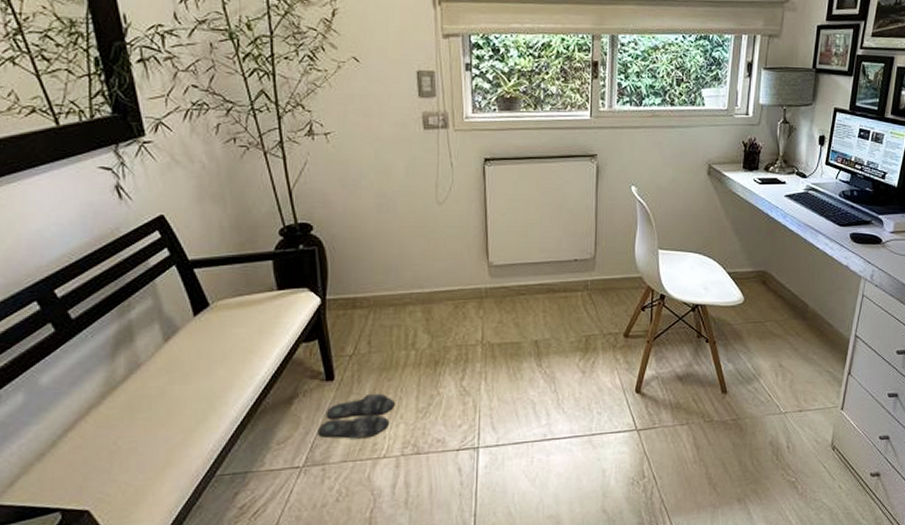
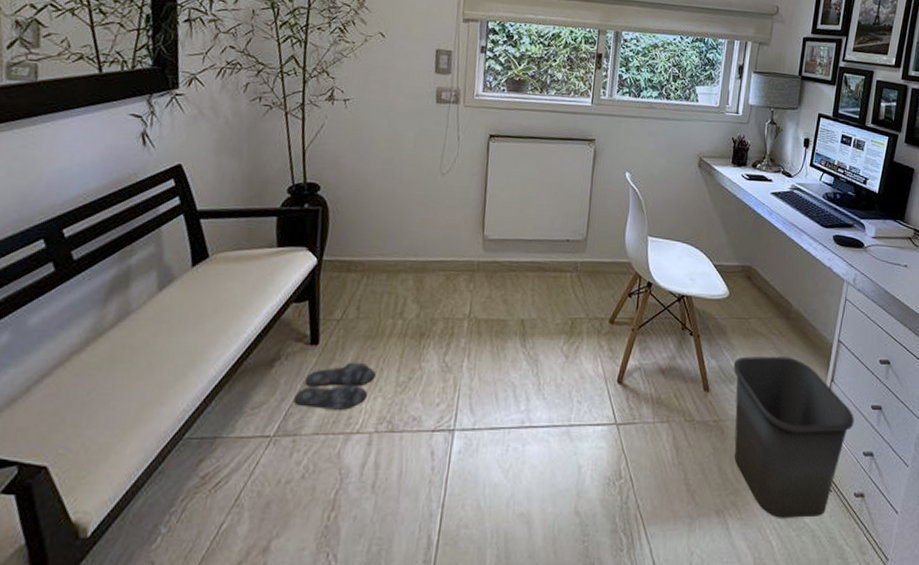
waste bin: none [750,355,871,501] -> present [733,356,854,518]

